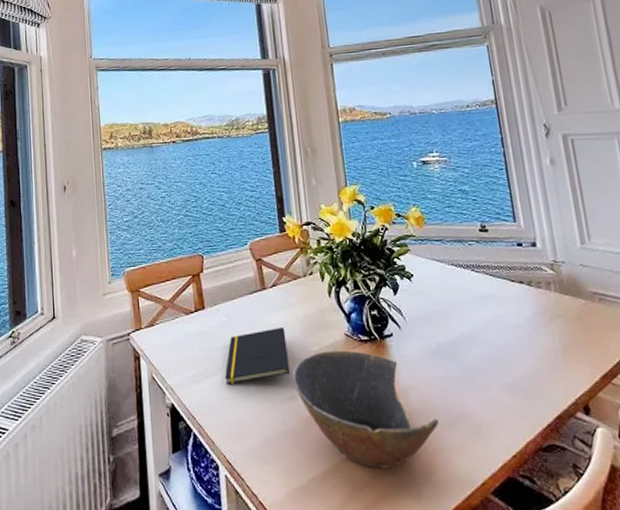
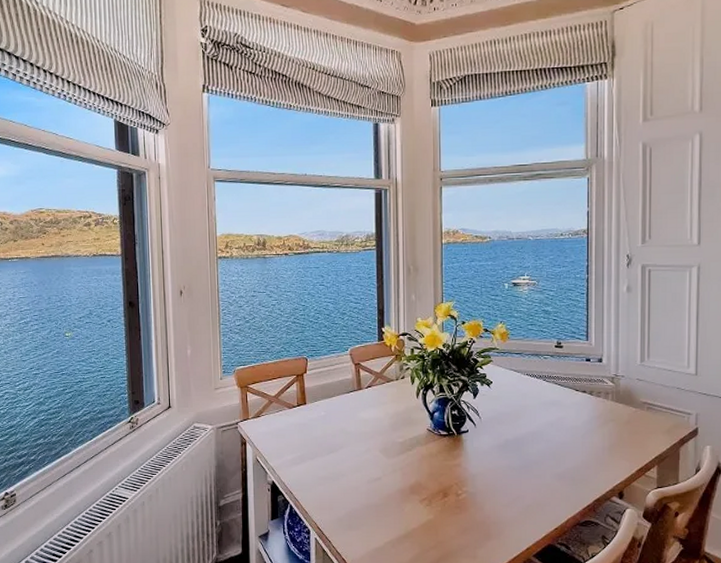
notepad: present [225,327,289,384] -> none [320,422,376,467]
bowl: present [292,350,439,469] -> none [379,442,498,536]

